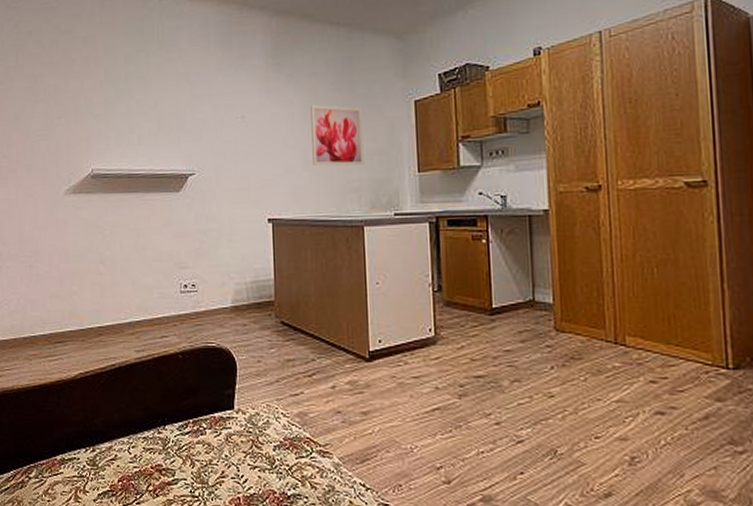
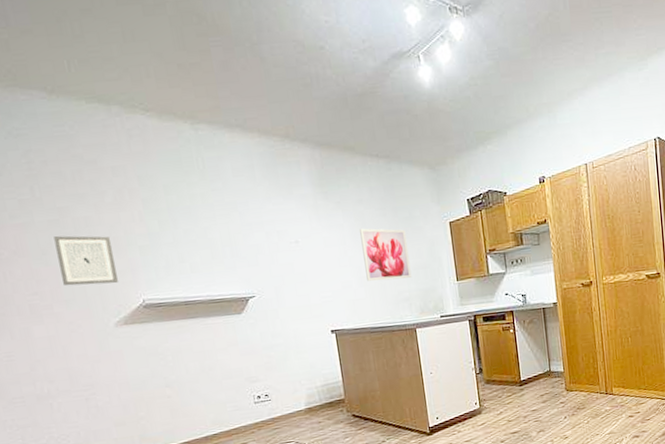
wall art: none [27,102,74,151] -> present [54,235,118,286]

